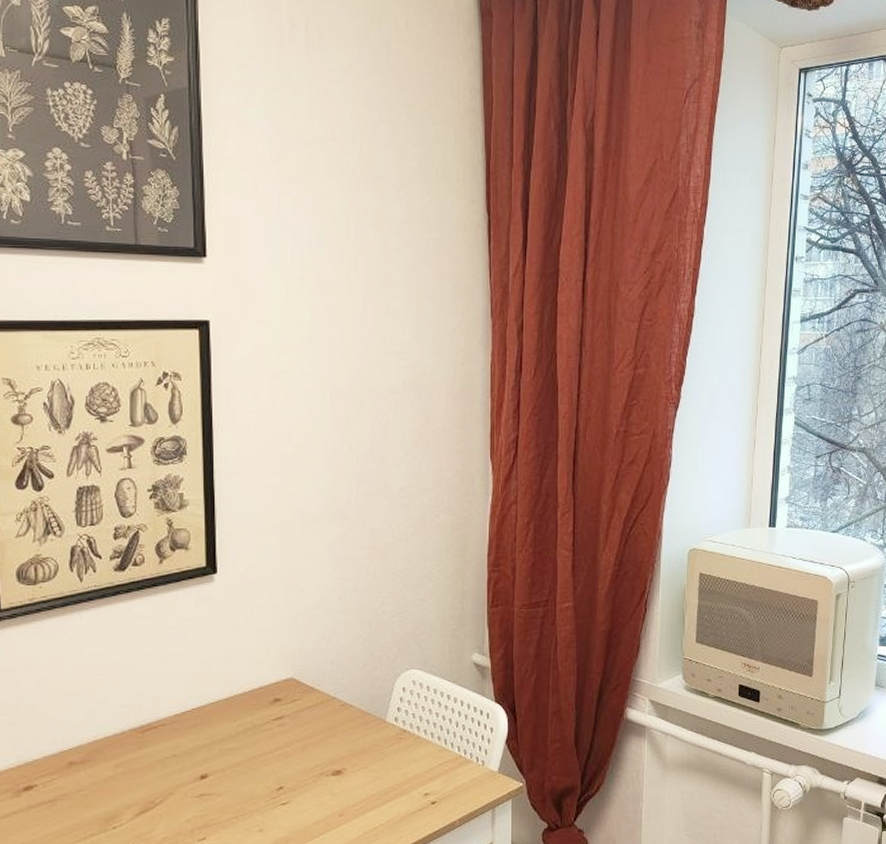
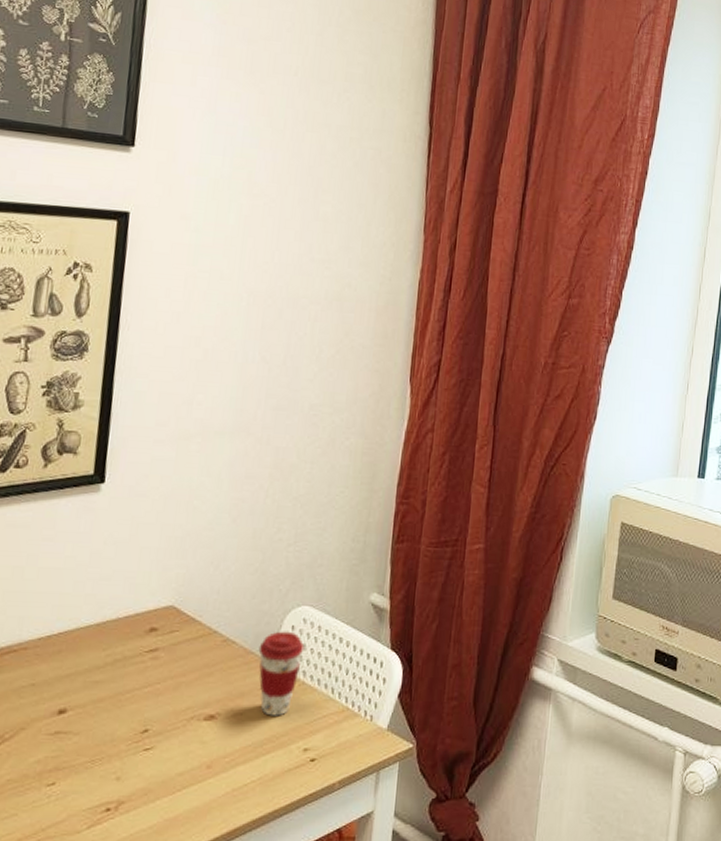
coffee cup: none [374,693,416,768] -> present [258,631,305,716]

